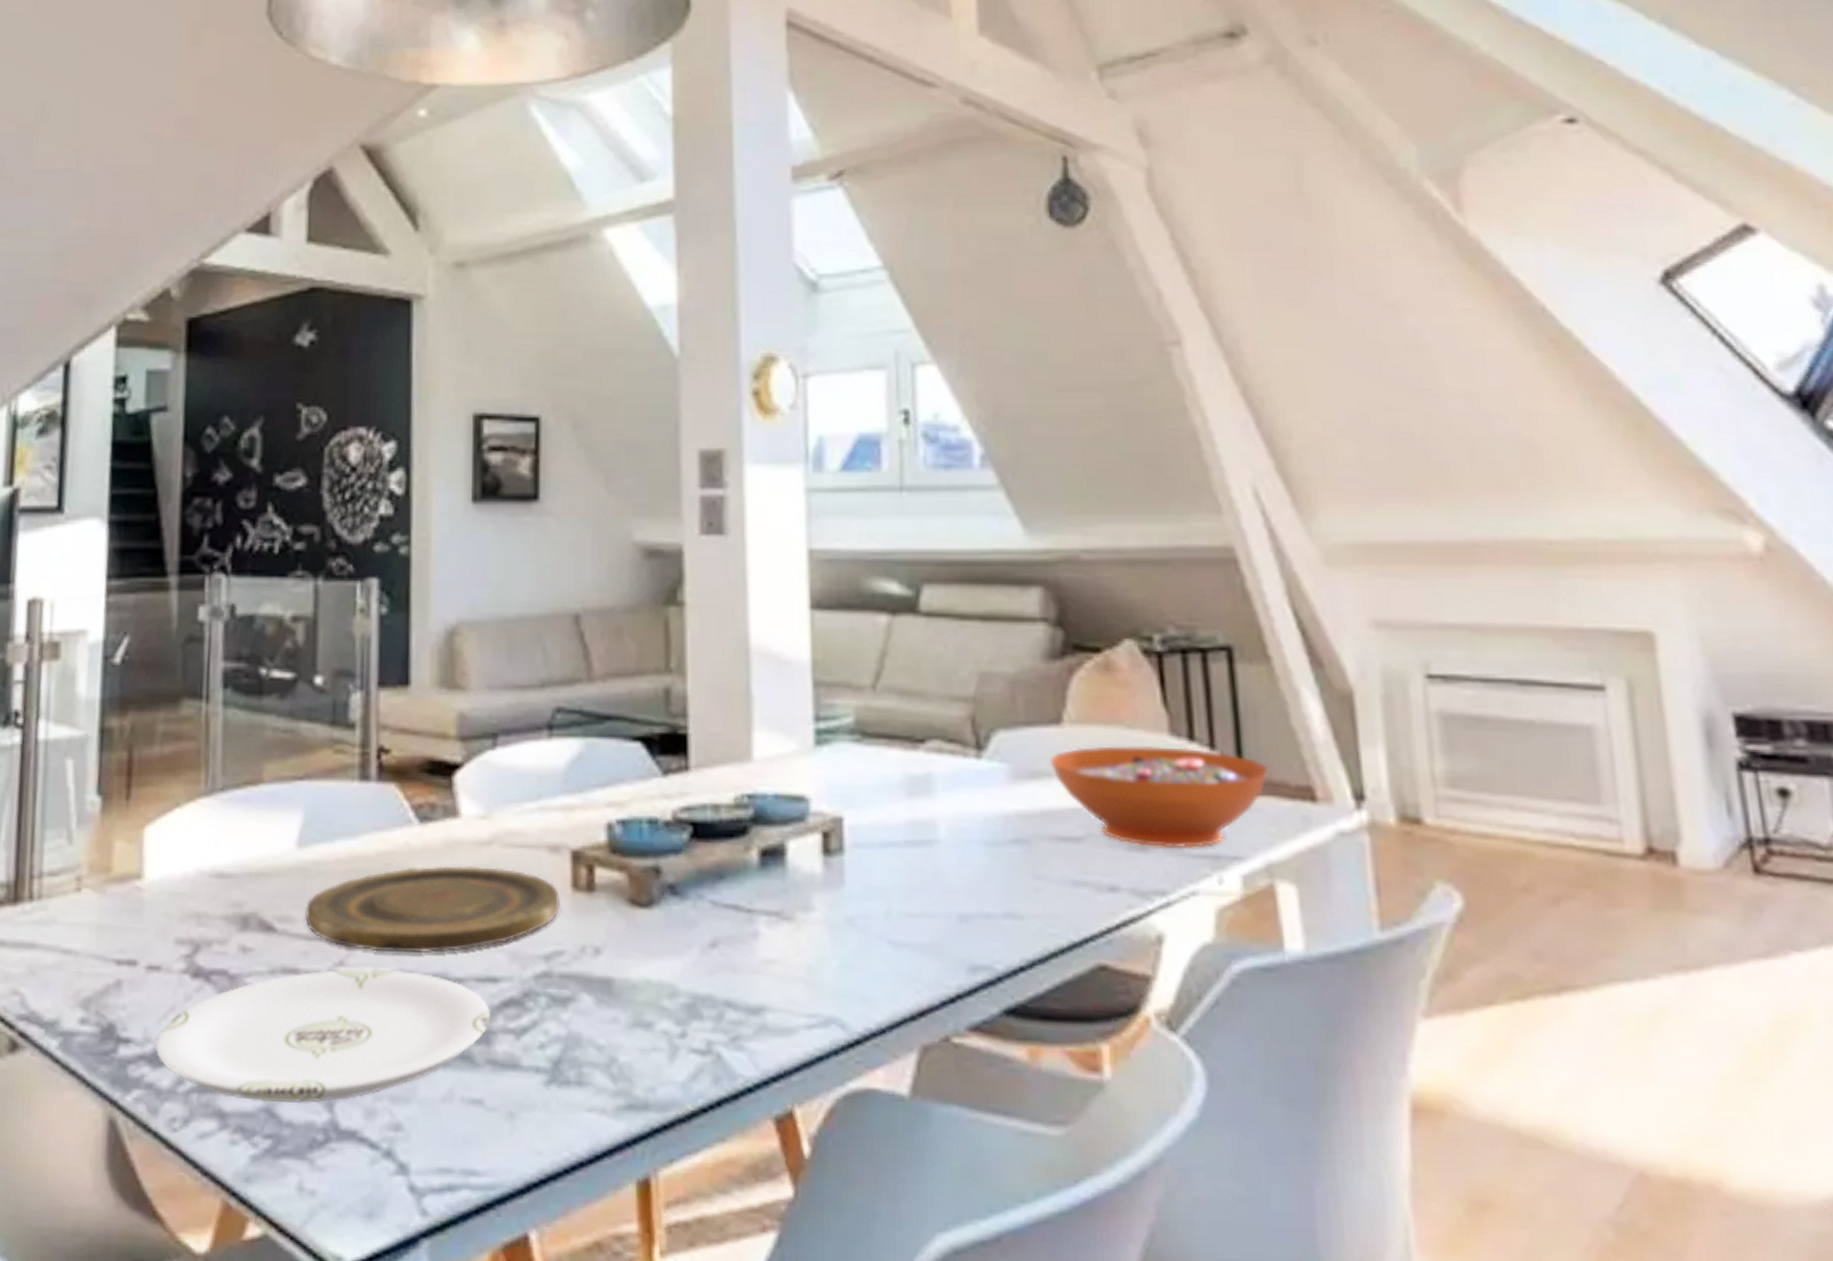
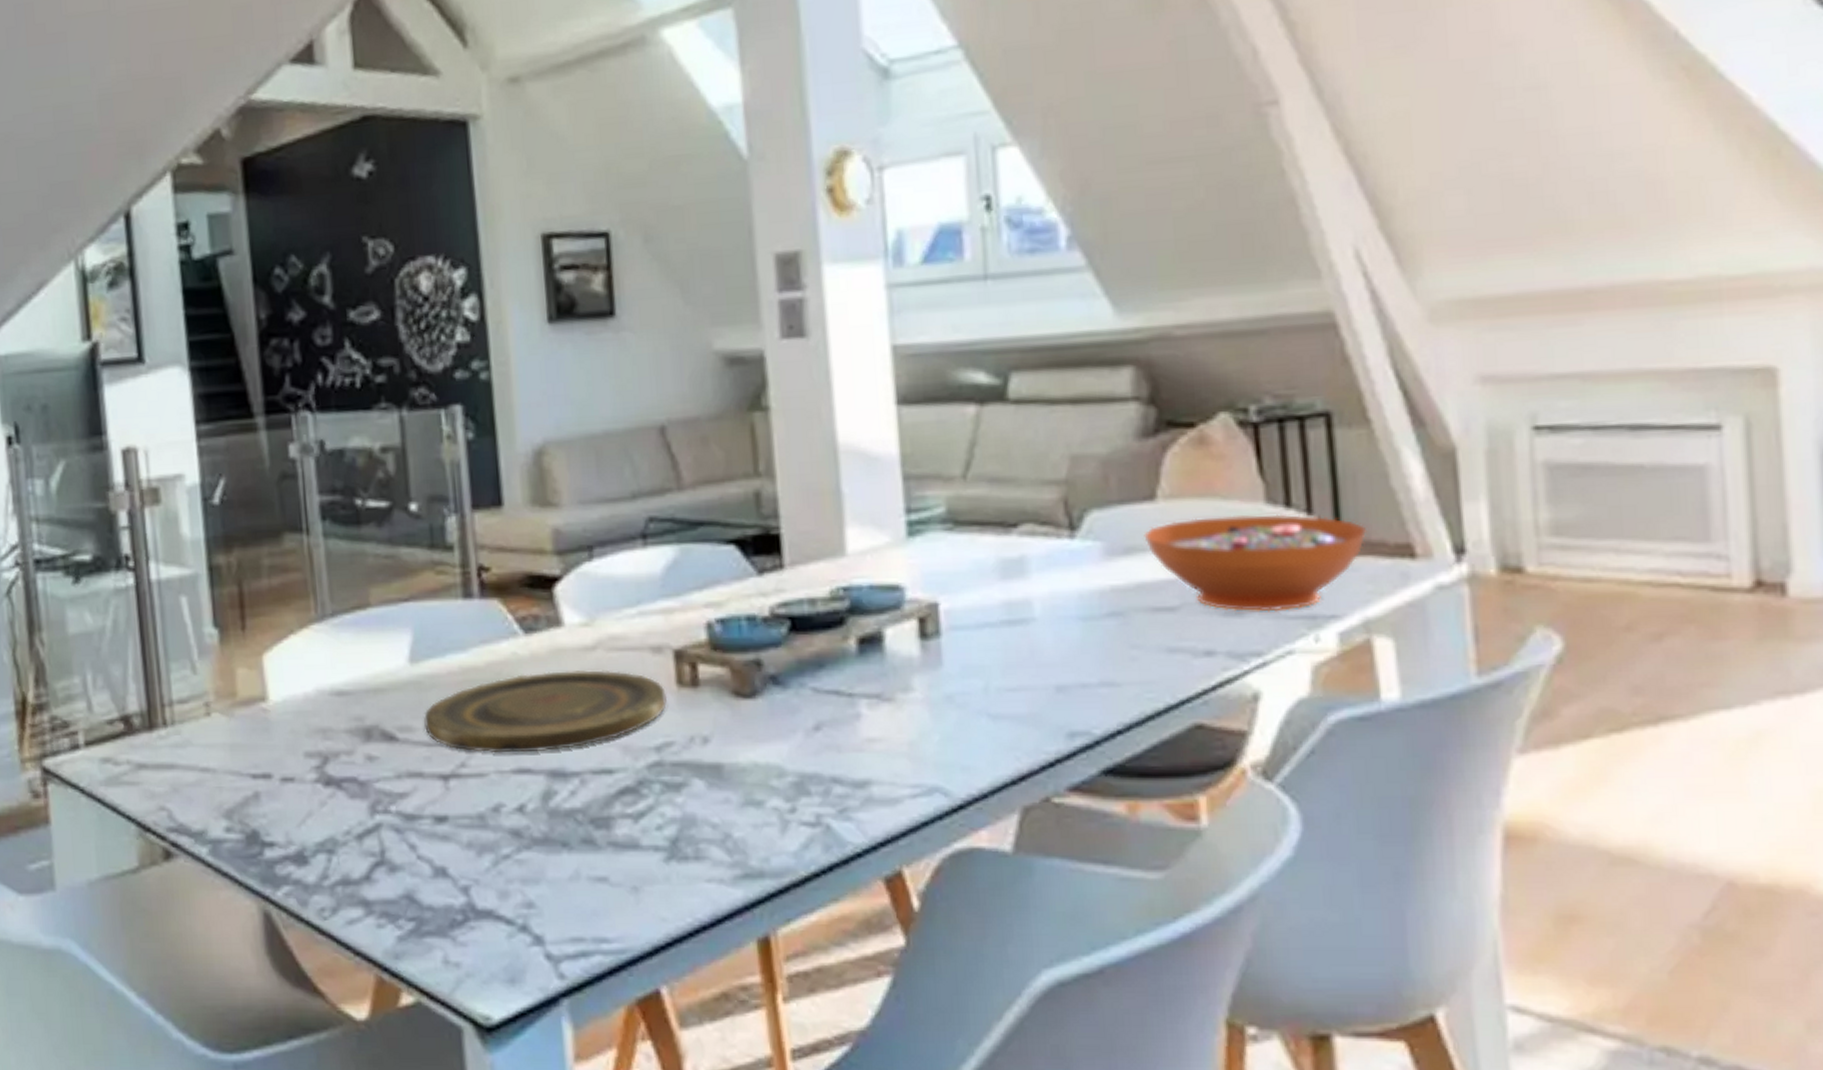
plate: present [155,968,490,1103] -> none [297,767,608,891]

